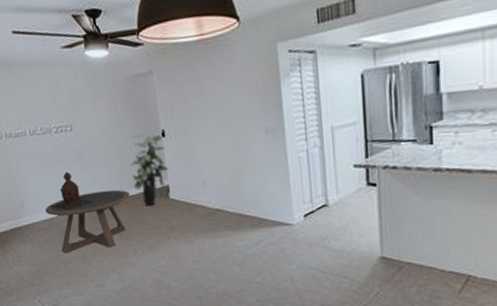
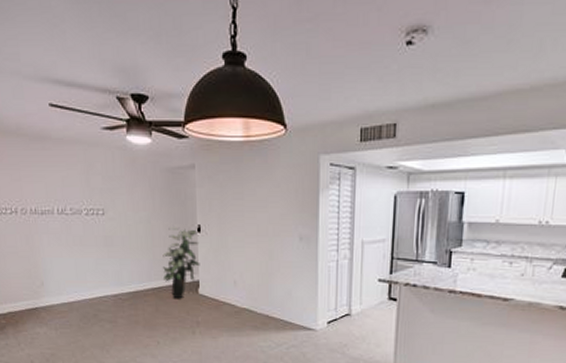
coffee table: present [45,189,131,253] -> none [66,279,159,339]
lantern: present [51,171,94,210] -> none [73,255,120,295]

